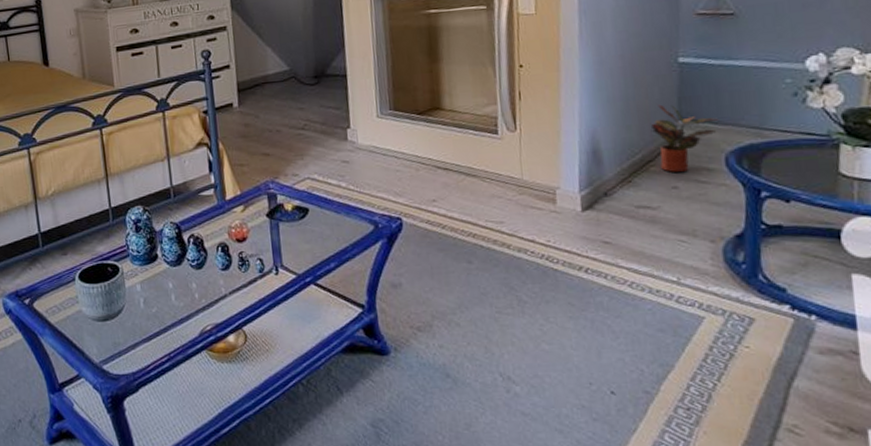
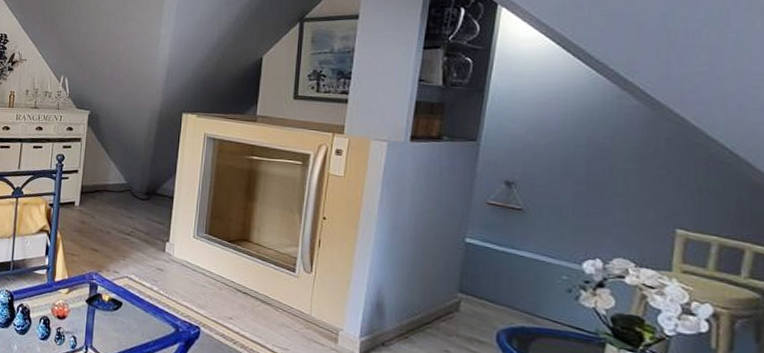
potted plant: present [650,104,719,174] -> none [432,275,496,340]

